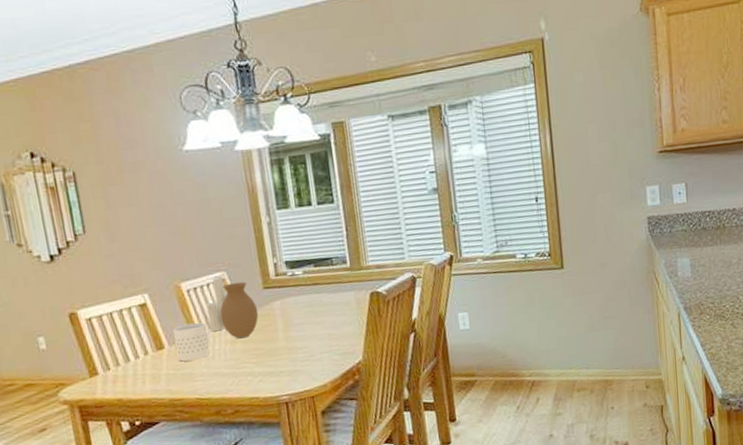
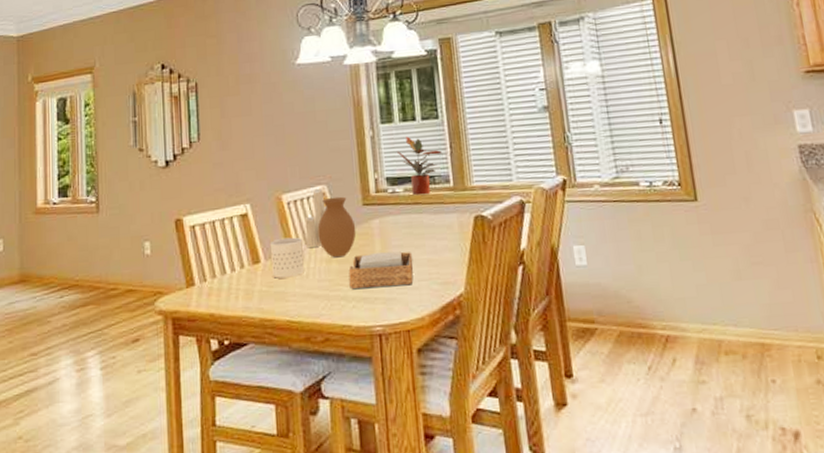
napkin holder: none [253,328,316,365] -> present [348,251,414,289]
potted plant: none [294,221,339,277] -> present [396,136,443,196]

